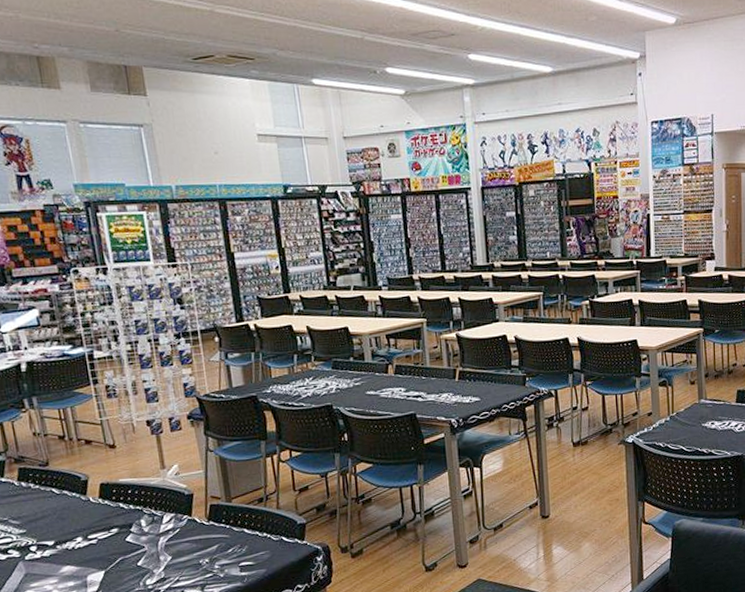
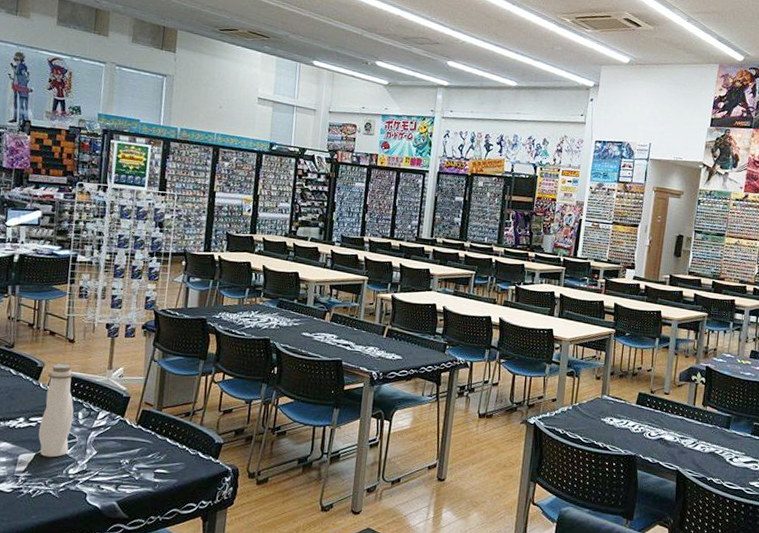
water bottle: none [95,472,140,573] -> present [38,364,74,458]

